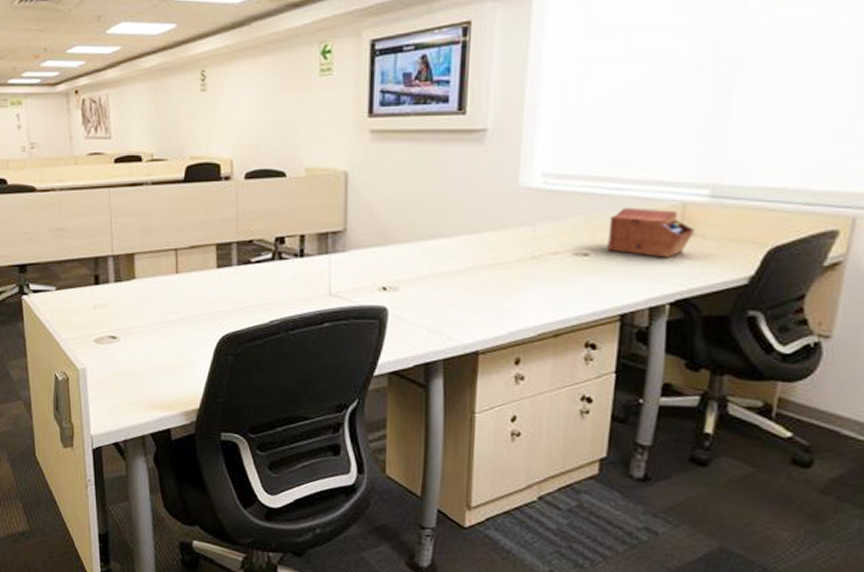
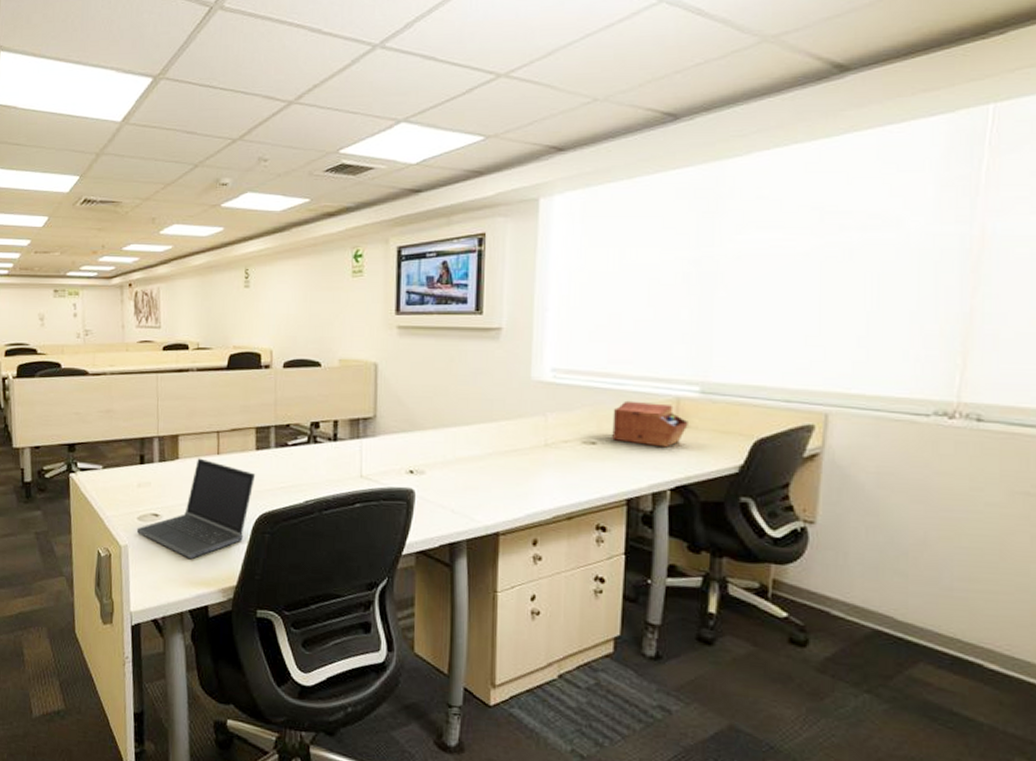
laptop computer: none [93,277,218,383] -> present [136,458,256,560]

